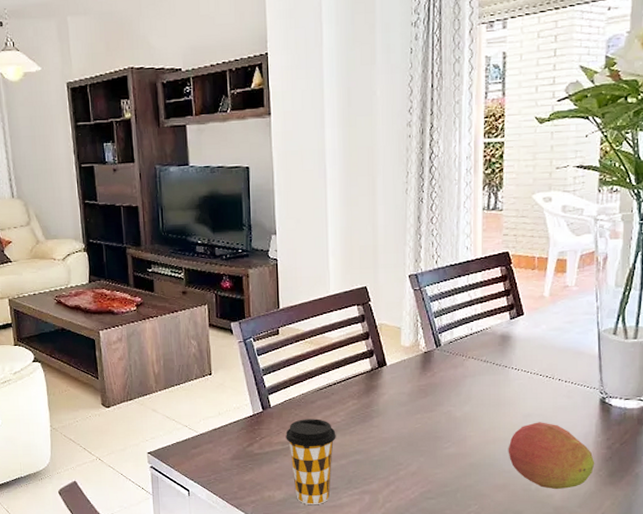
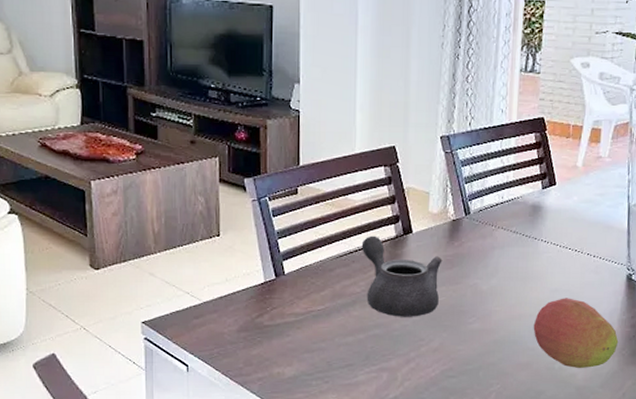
coffee cup: present [286,419,336,505] -> none [300,288,355,383]
teapot: none [339,369,416,444] -> present [361,235,442,317]

